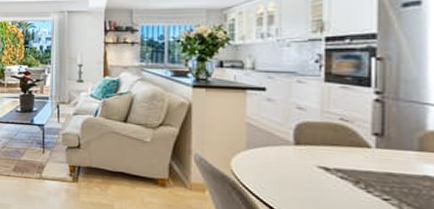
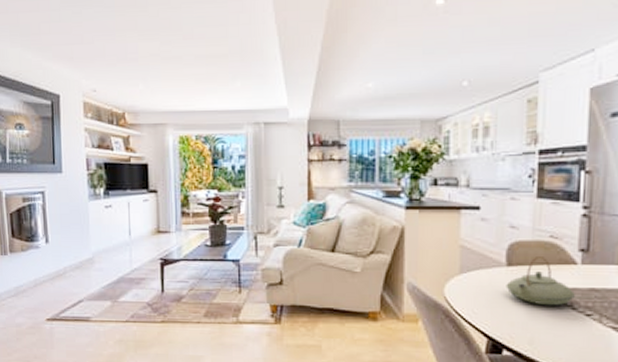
teapot: none [294,138,370,188] -> present [506,257,575,306]

